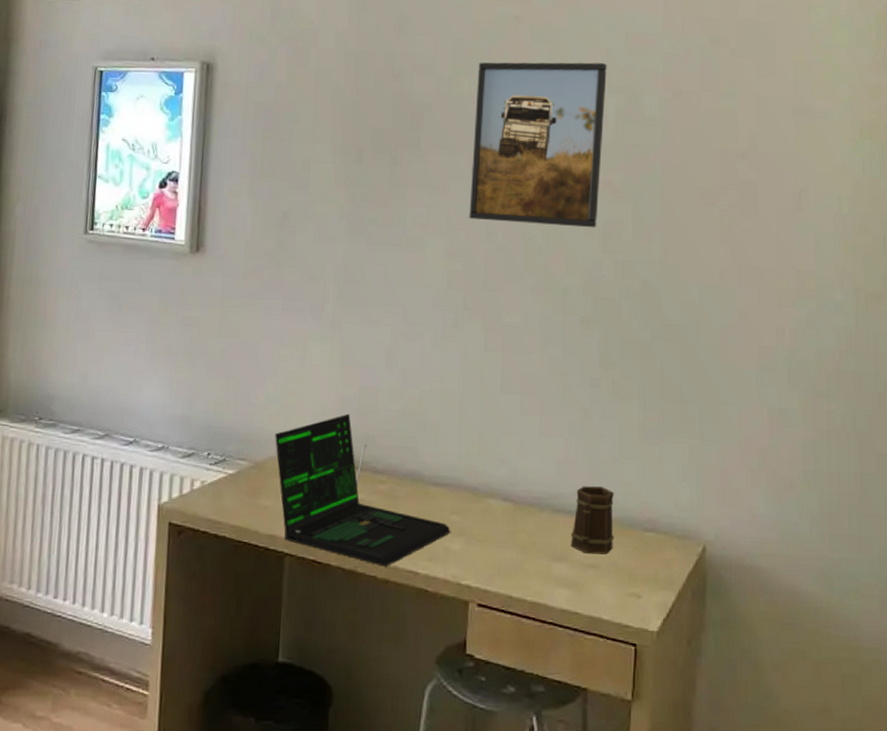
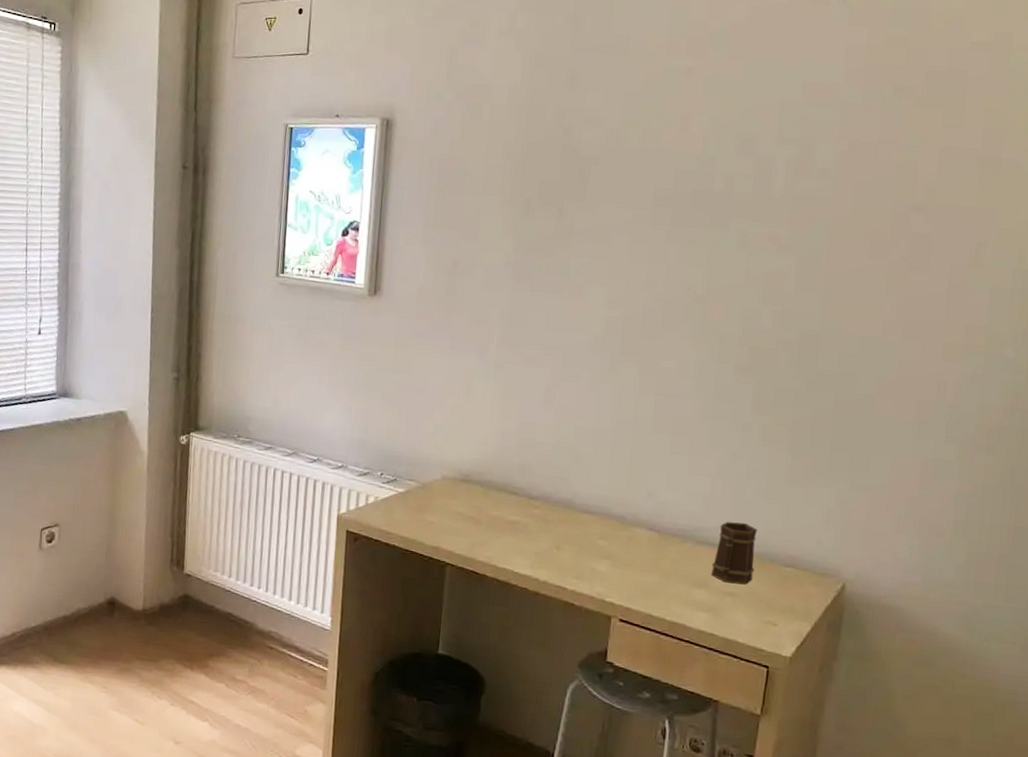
laptop: present [275,413,451,567] -> none [440,444,598,581]
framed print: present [469,62,607,228] -> none [630,114,781,280]

